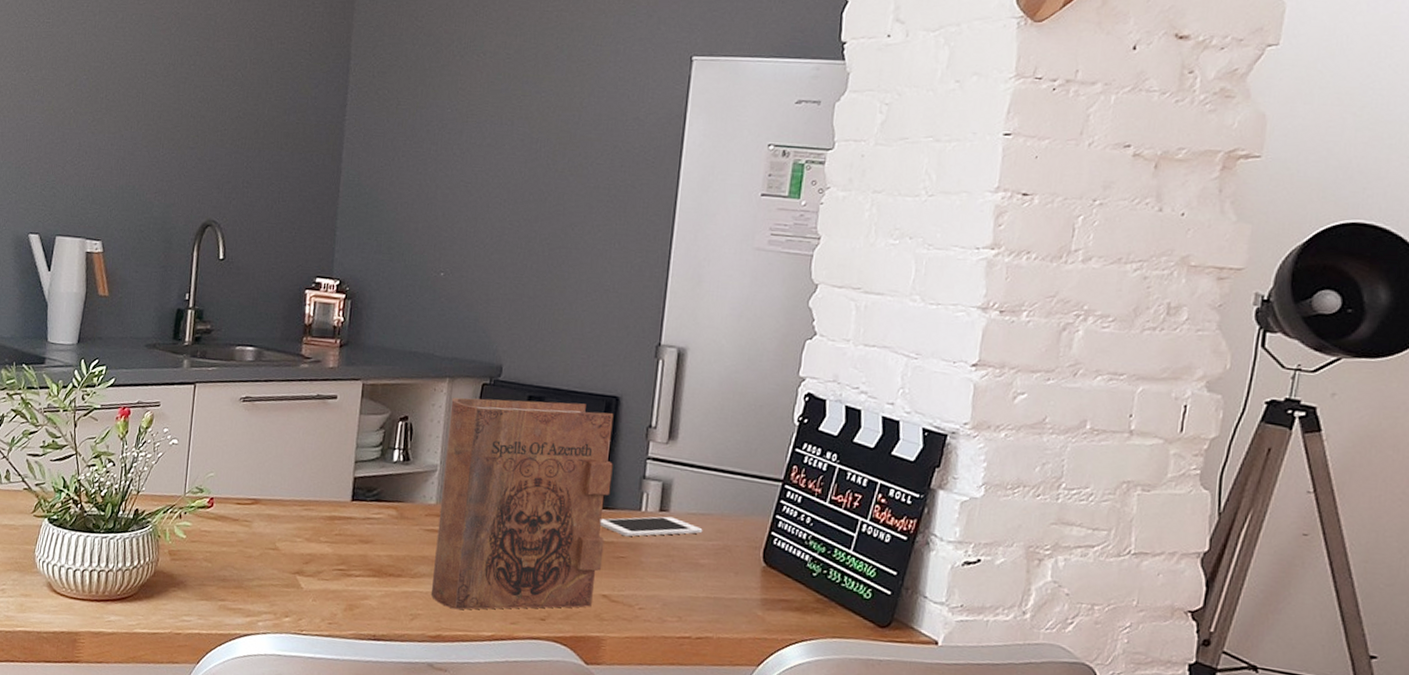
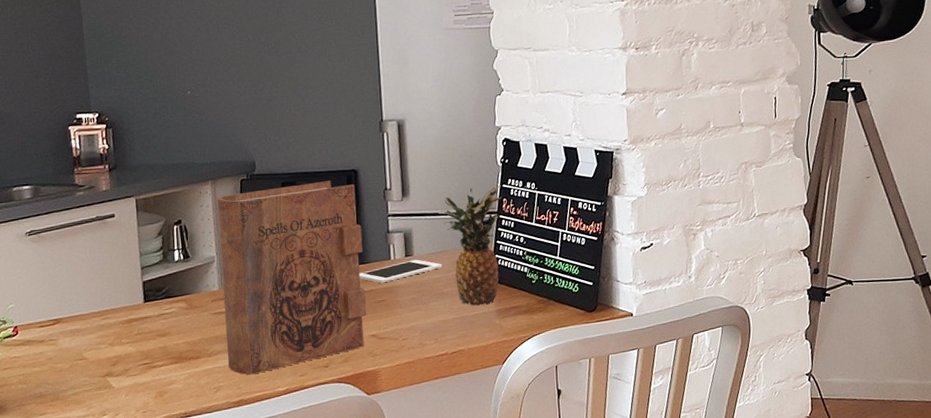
fruit: none [709,444,794,590] -> present [438,185,501,306]

